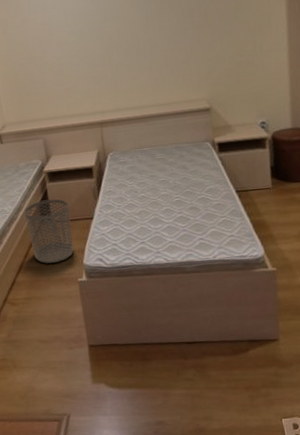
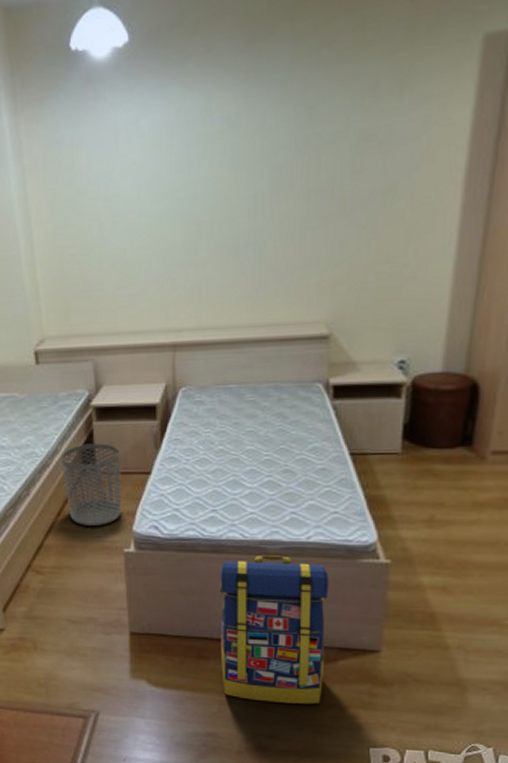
backpack: none [152,272,241,391] -> present [219,555,329,704]

